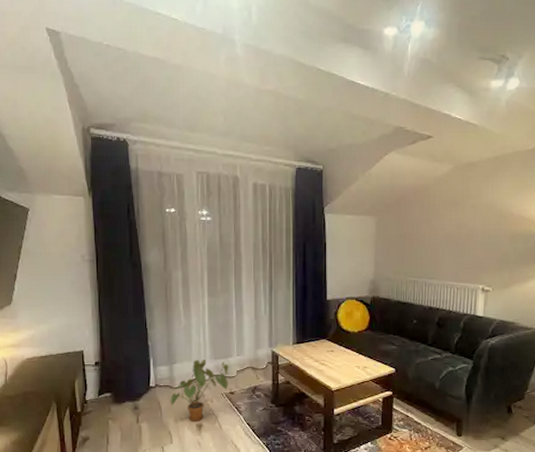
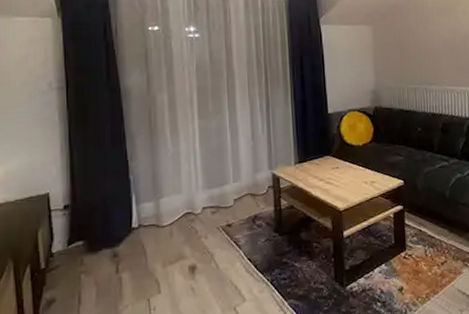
house plant: present [170,359,229,421] -> none [156,189,225,264]

